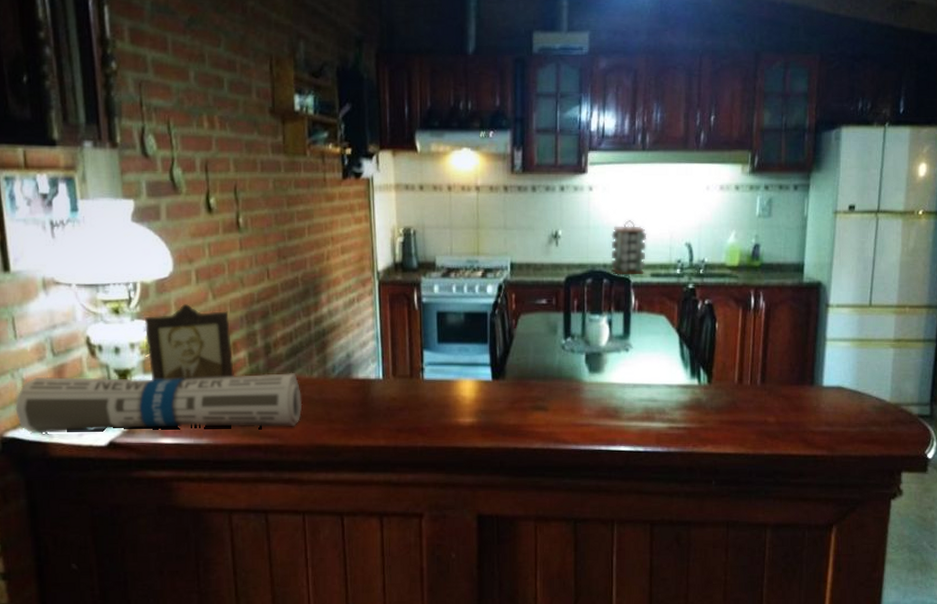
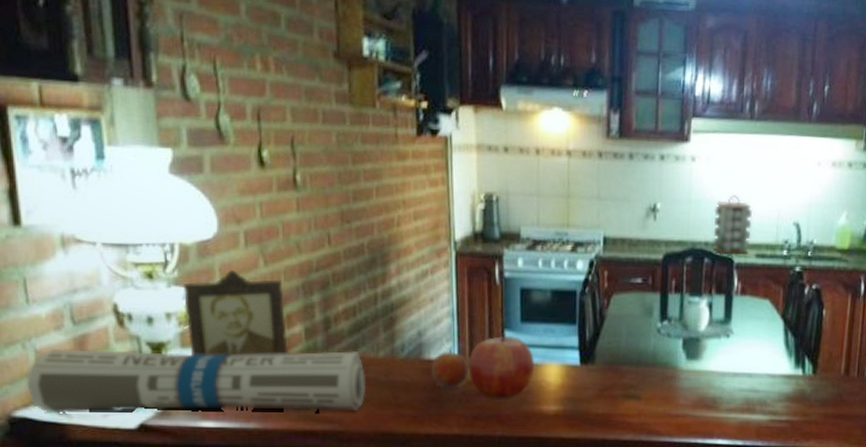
fruit: none [358,368,392,404] -> present [430,348,468,388]
fruit: none [392,353,450,413] -> present [468,333,534,399]

